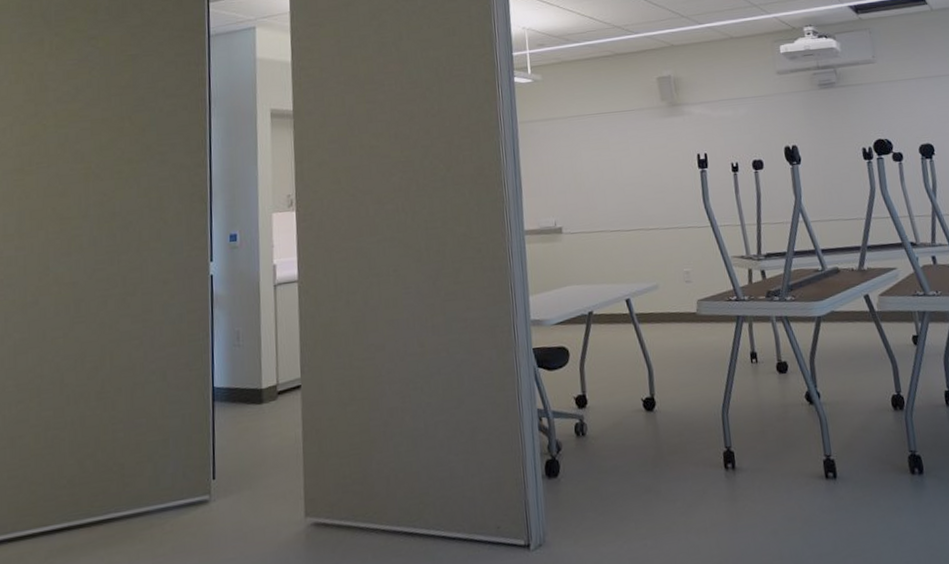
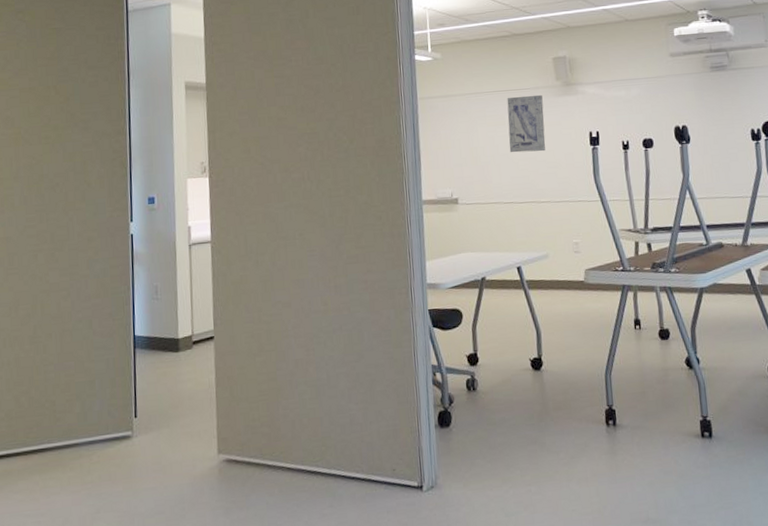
wall art: none [610,116,652,178] -> present [507,94,546,153]

